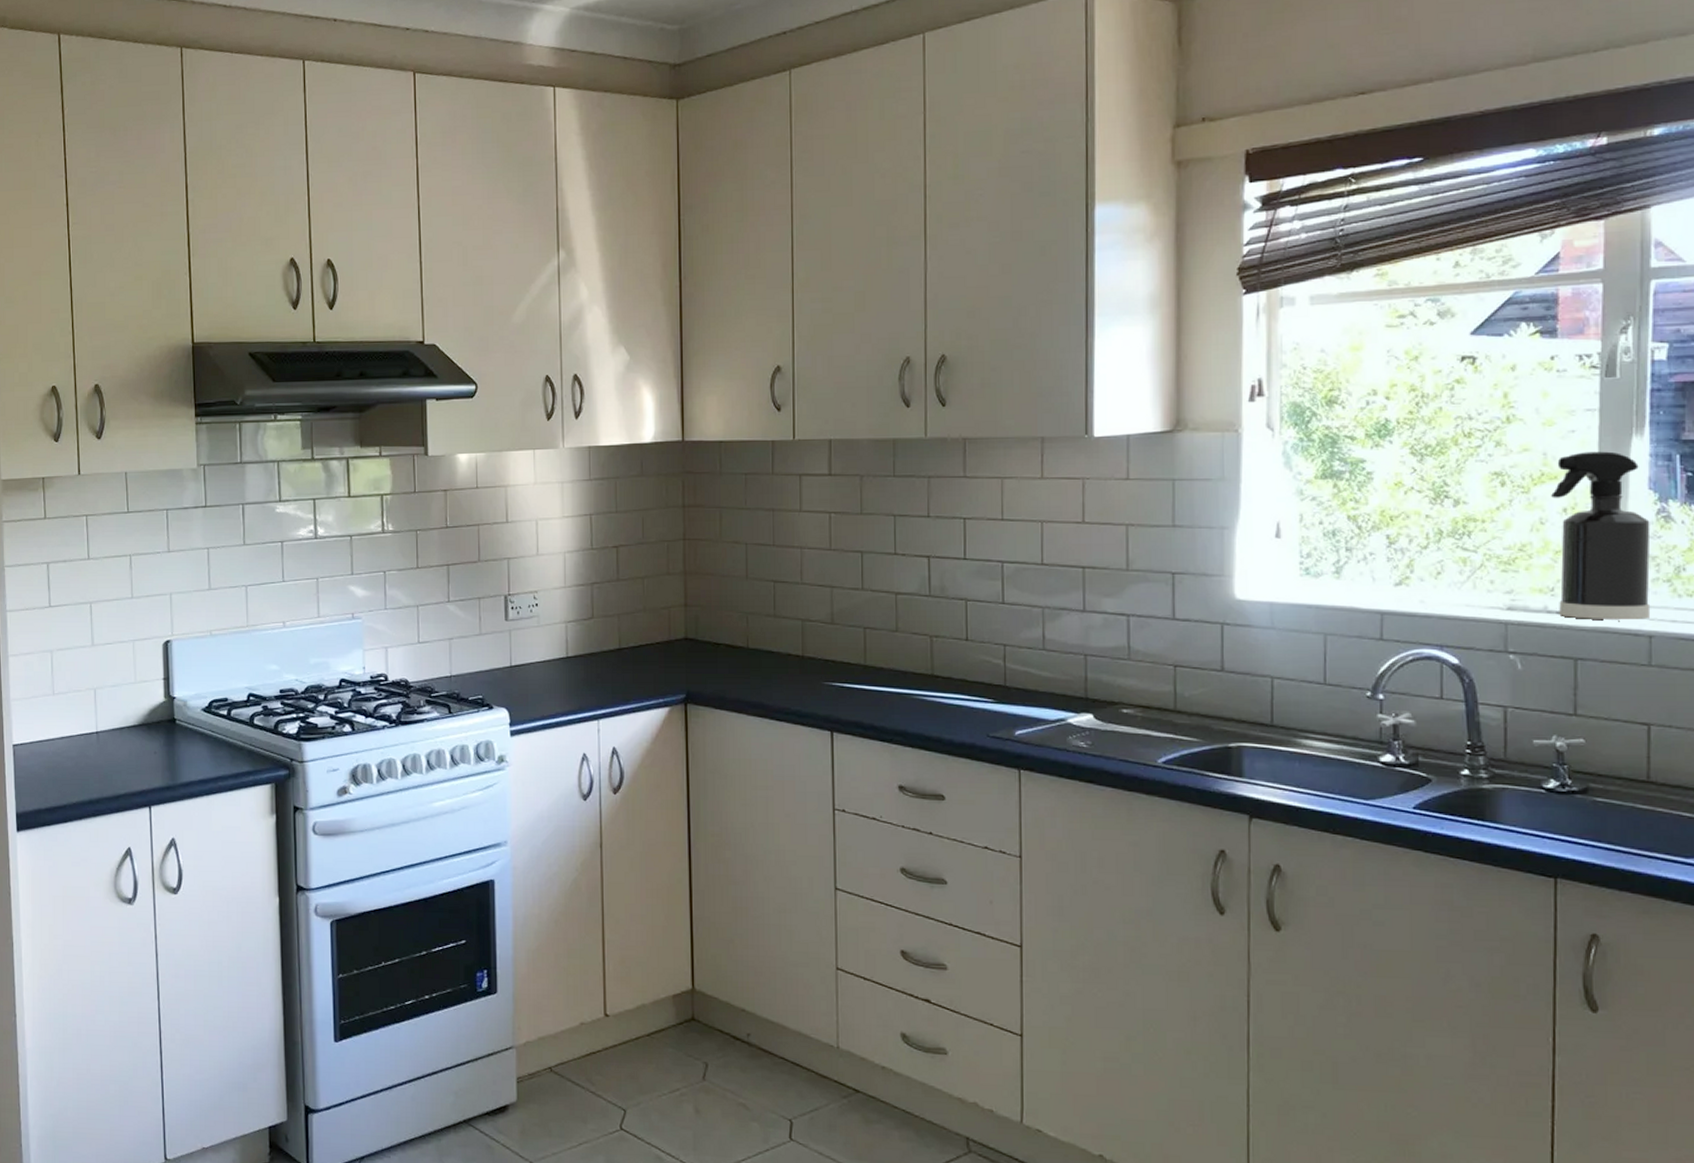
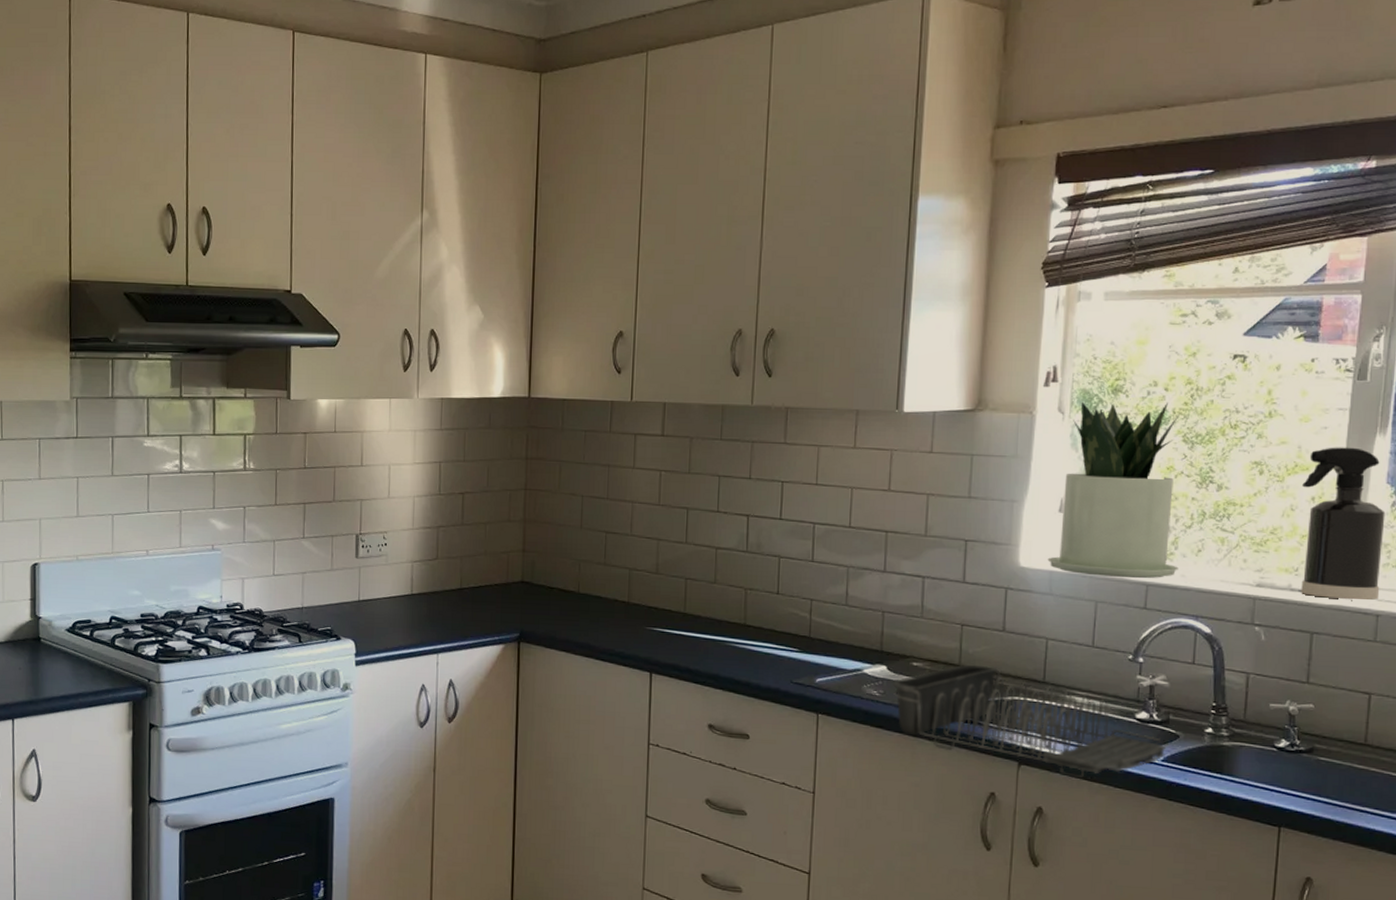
dish rack: none [1101,709,1418,831] -> present [893,664,1167,779]
planter: none [1266,412,1416,607] -> present [1047,402,1180,579]

